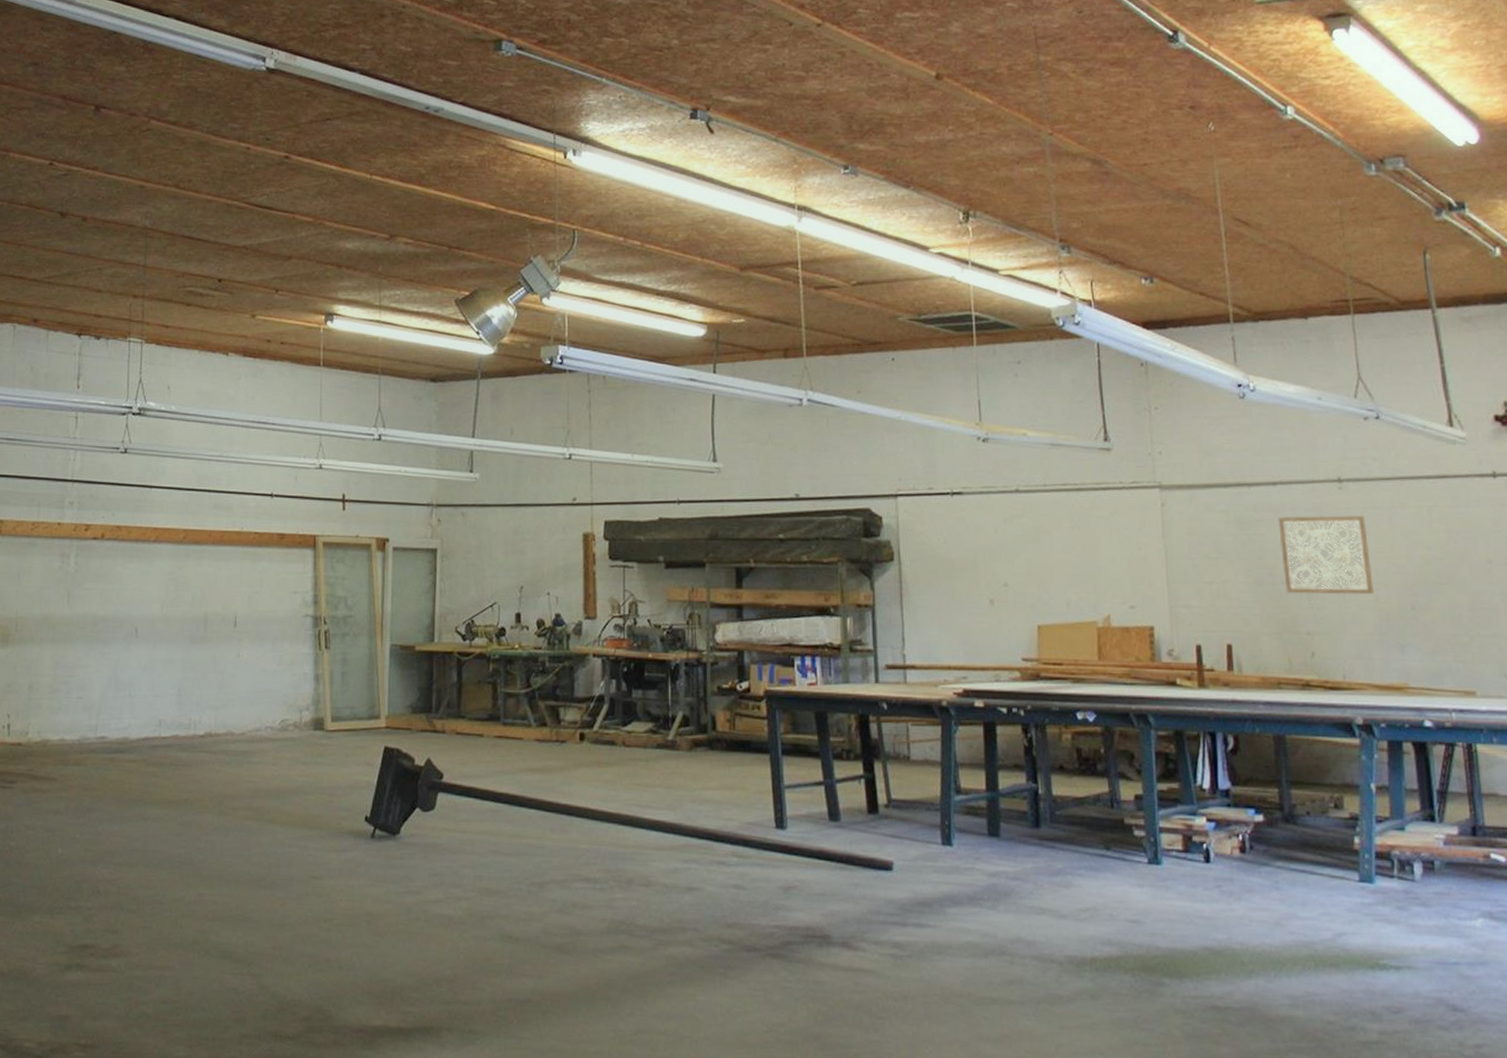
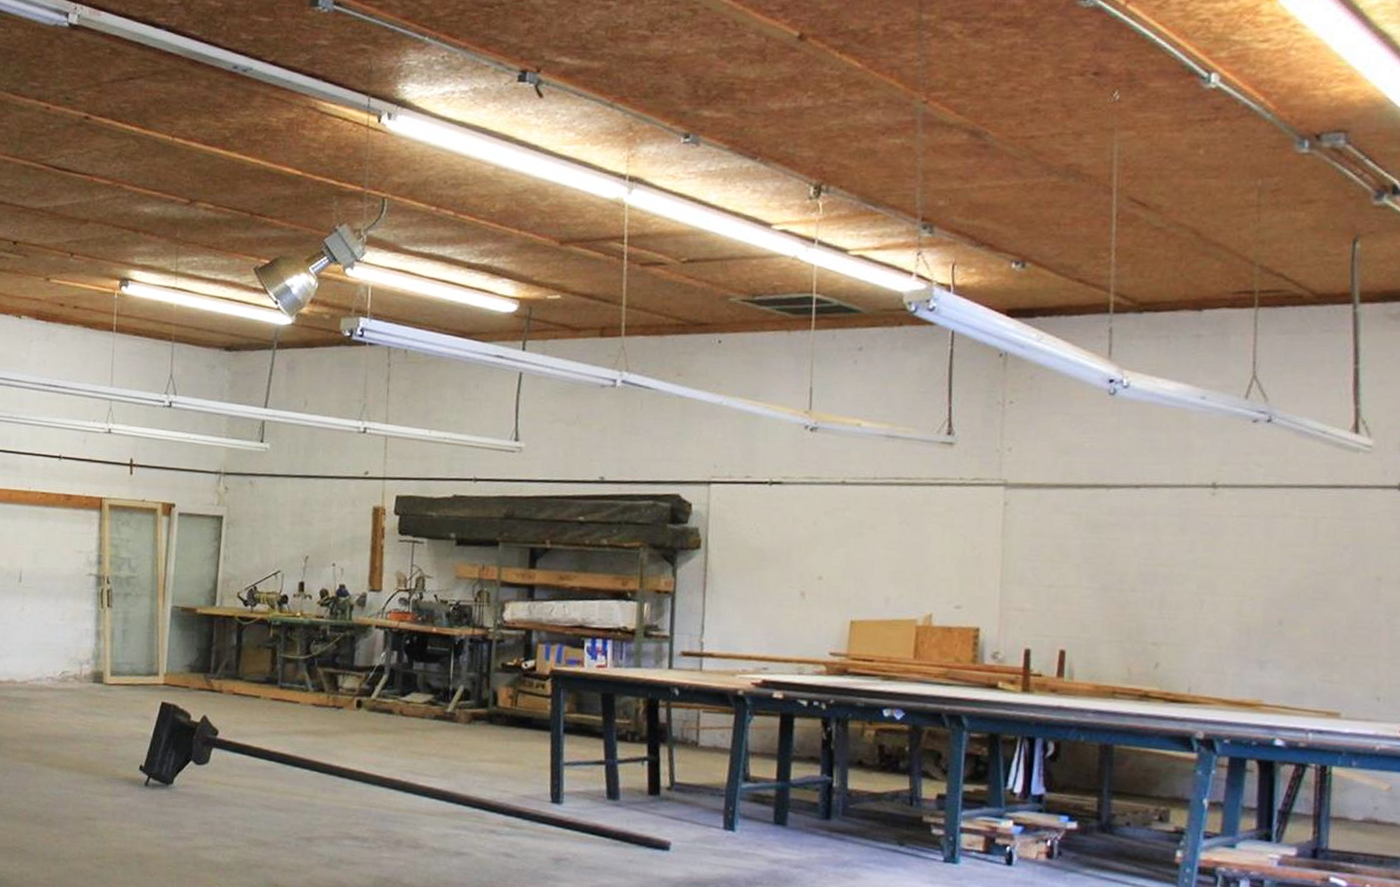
wall art: present [1278,515,1374,595] -> none [1134,521,1239,607]

